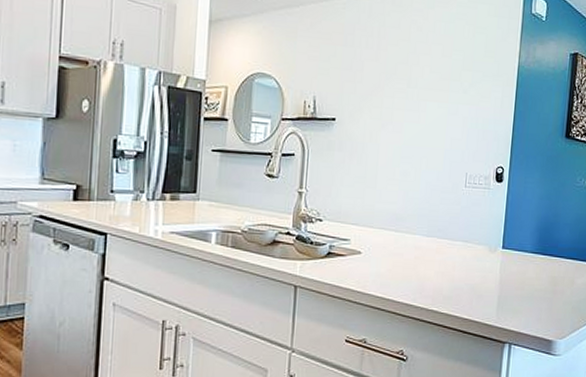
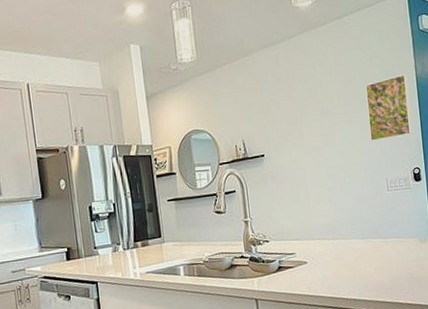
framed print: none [457,58,510,129] -> present [365,73,412,141]

